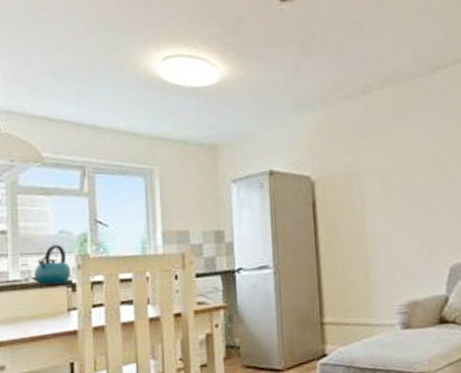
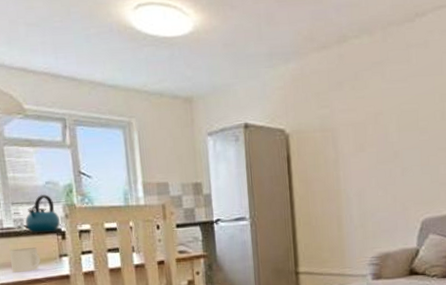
mug: none [13,301,48,329] -> present [10,247,41,273]

